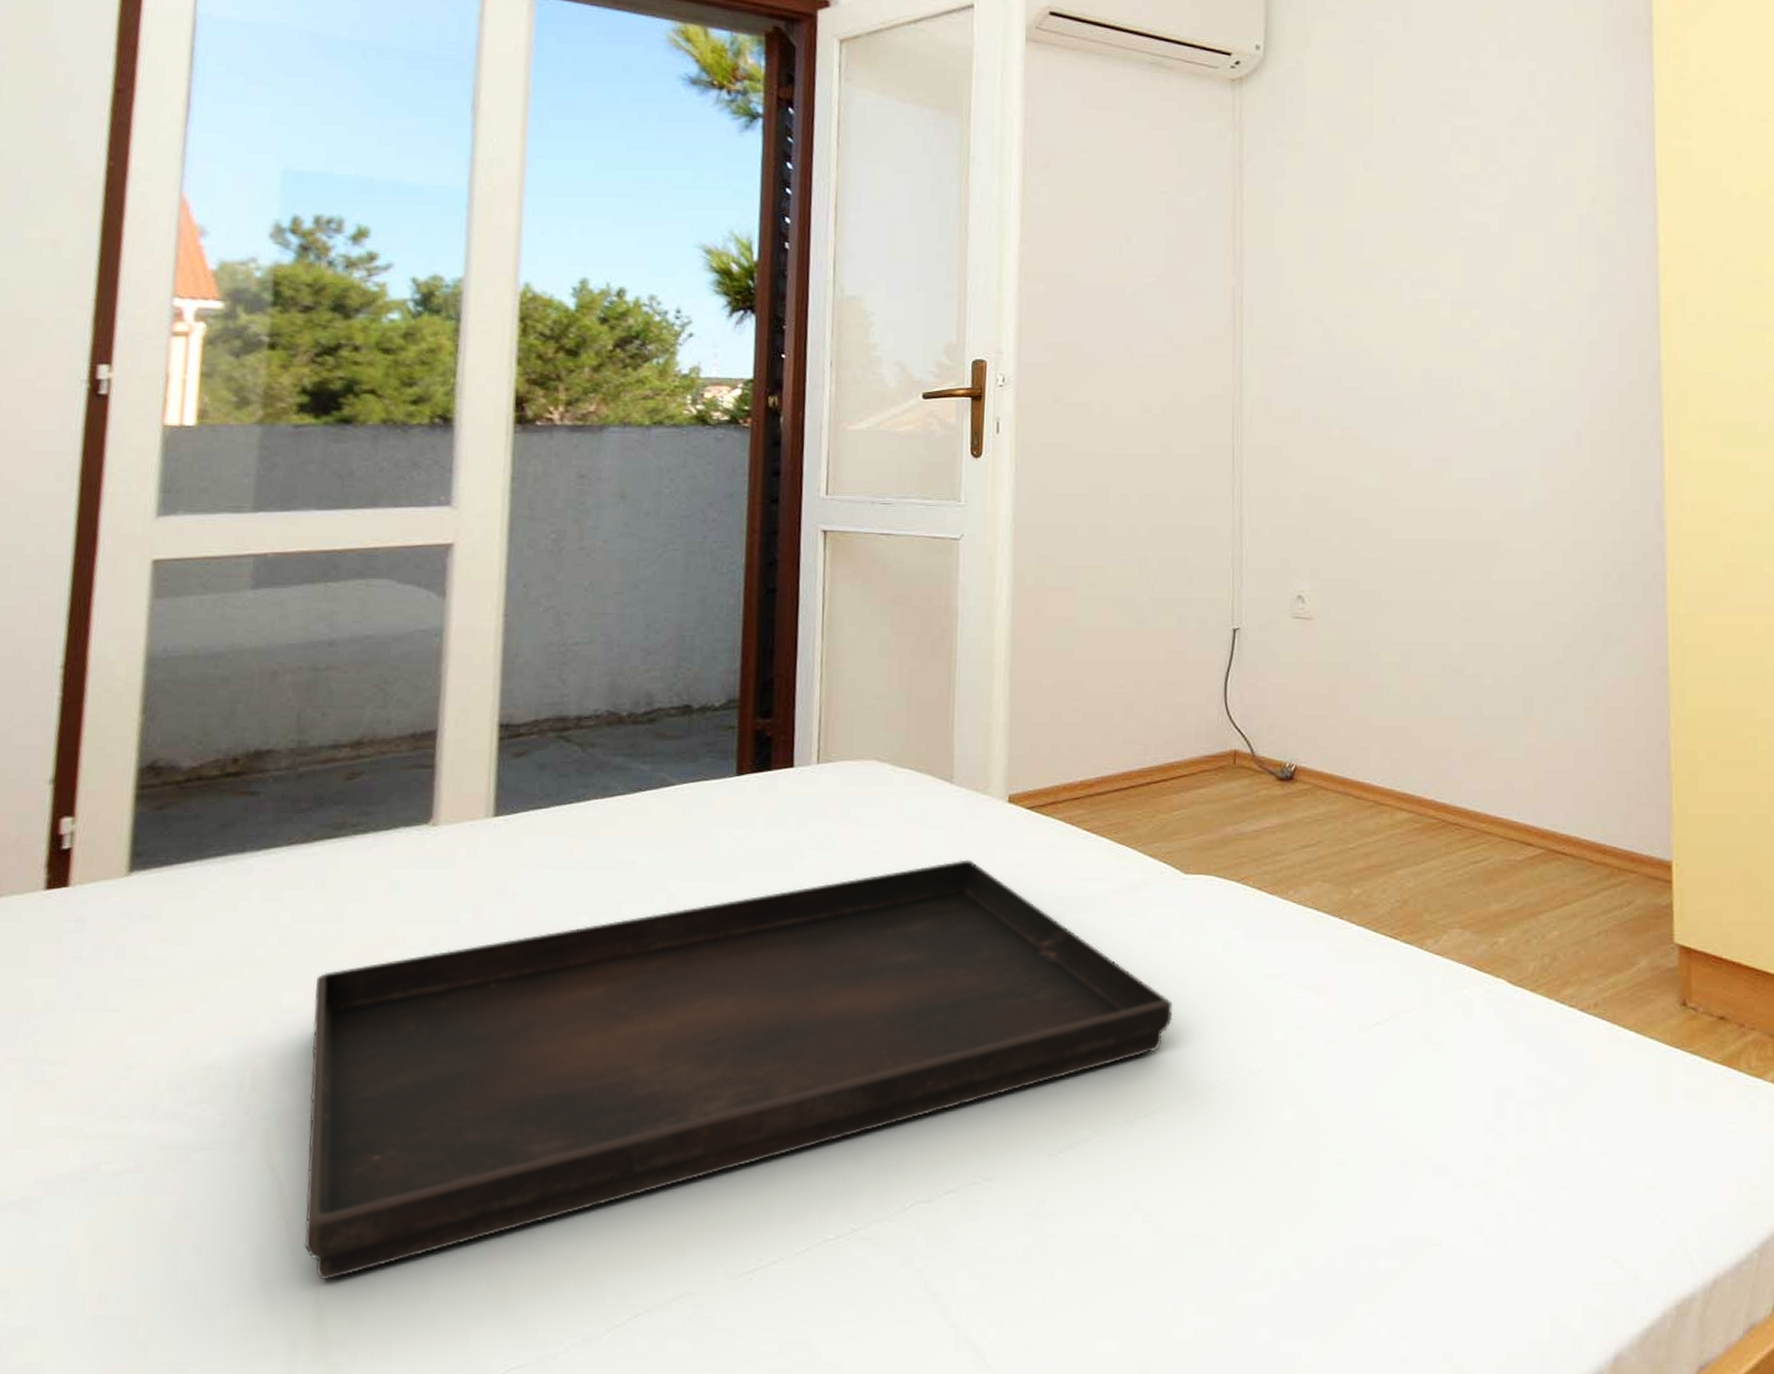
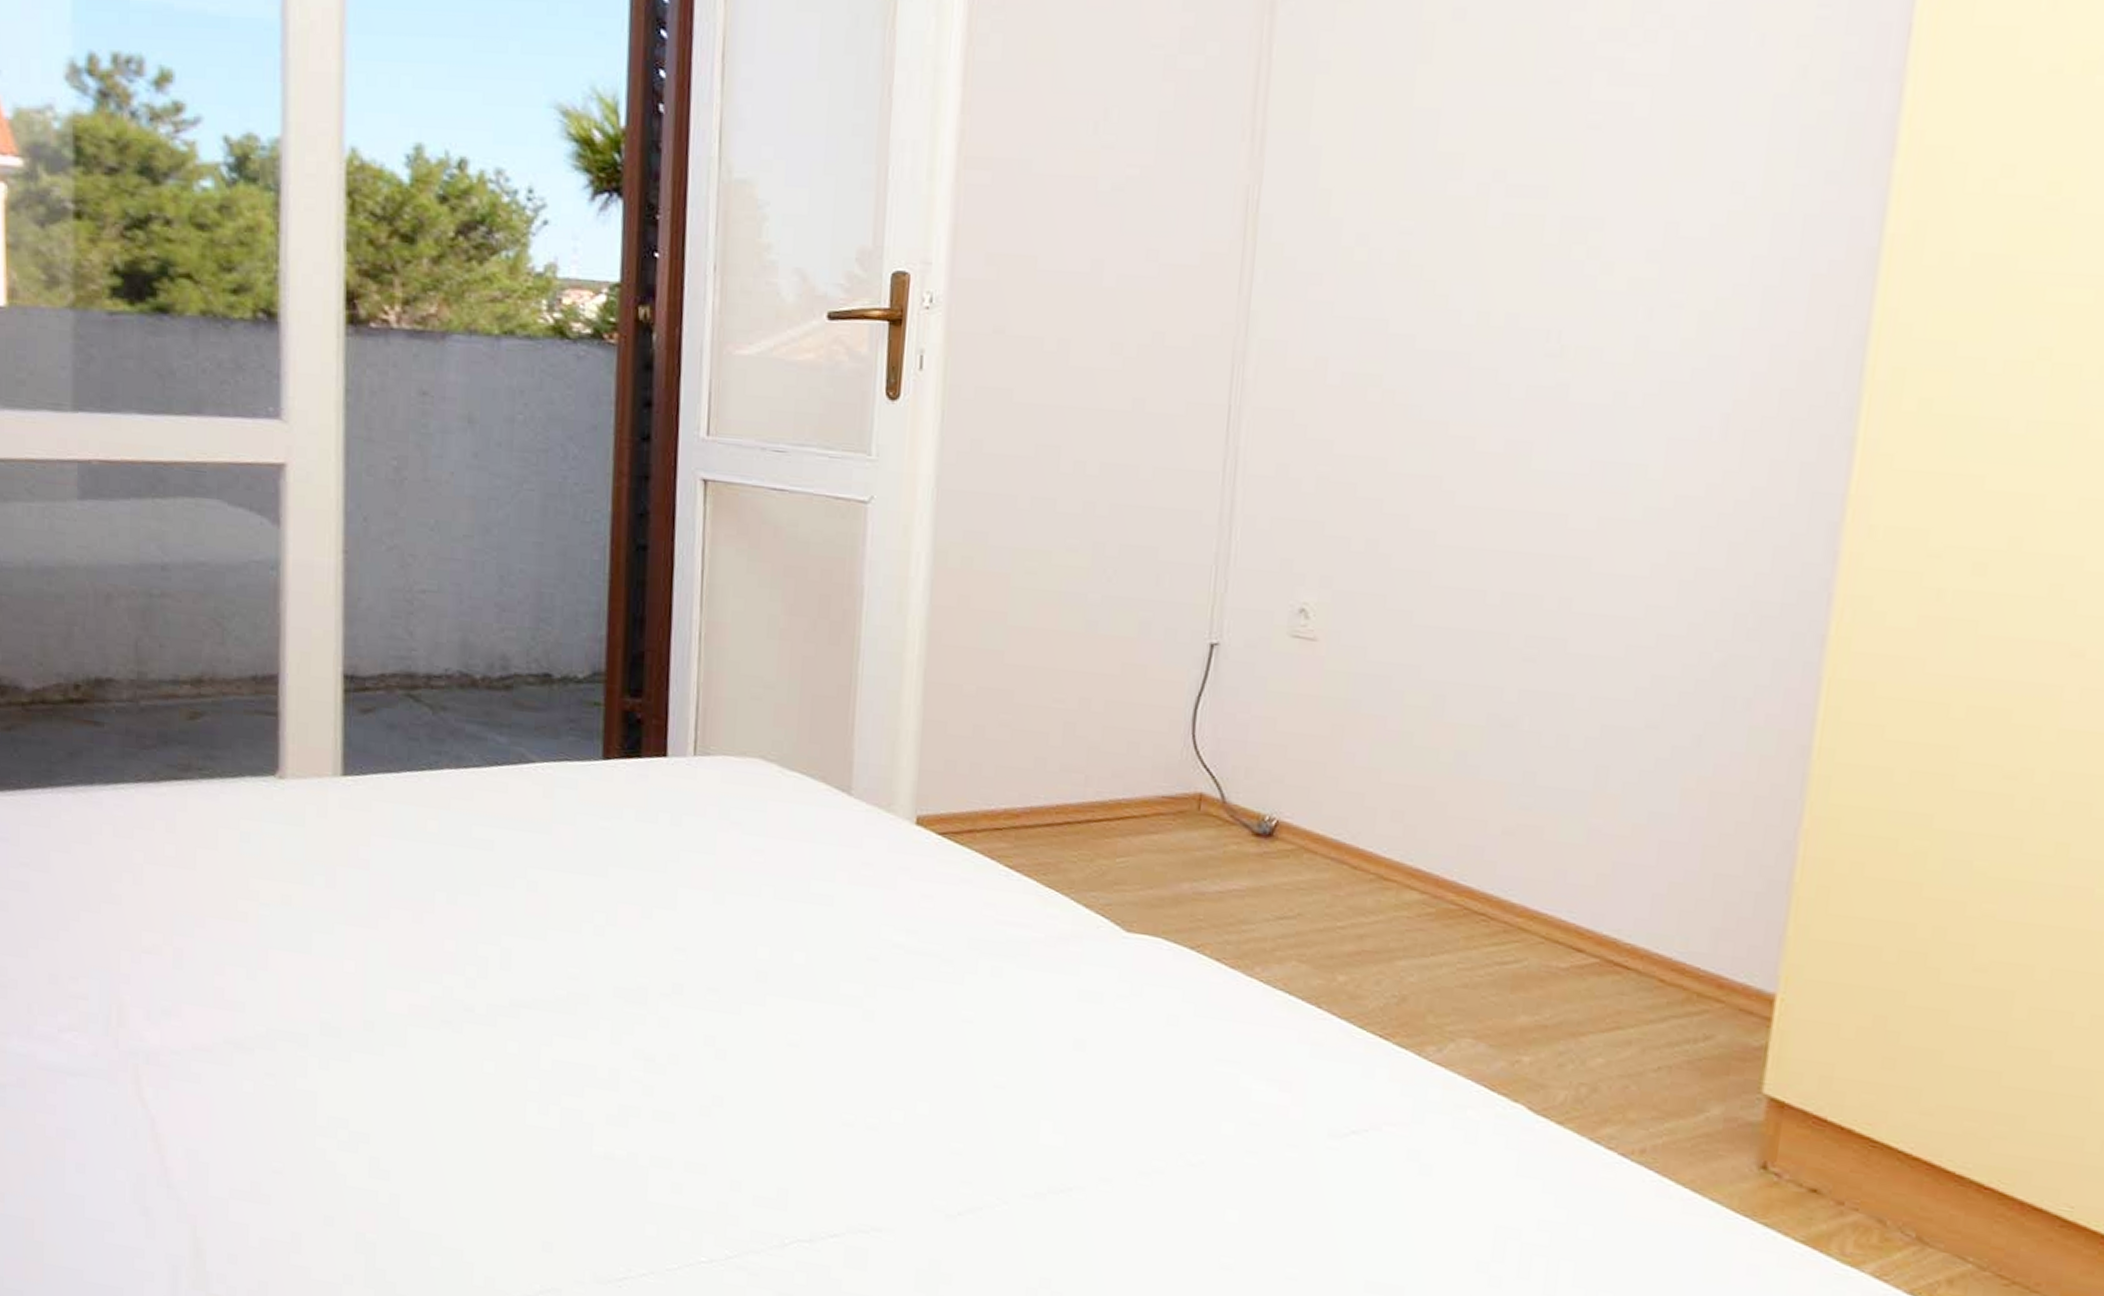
serving tray: present [305,859,1172,1281] -> none [172,883,1101,1218]

